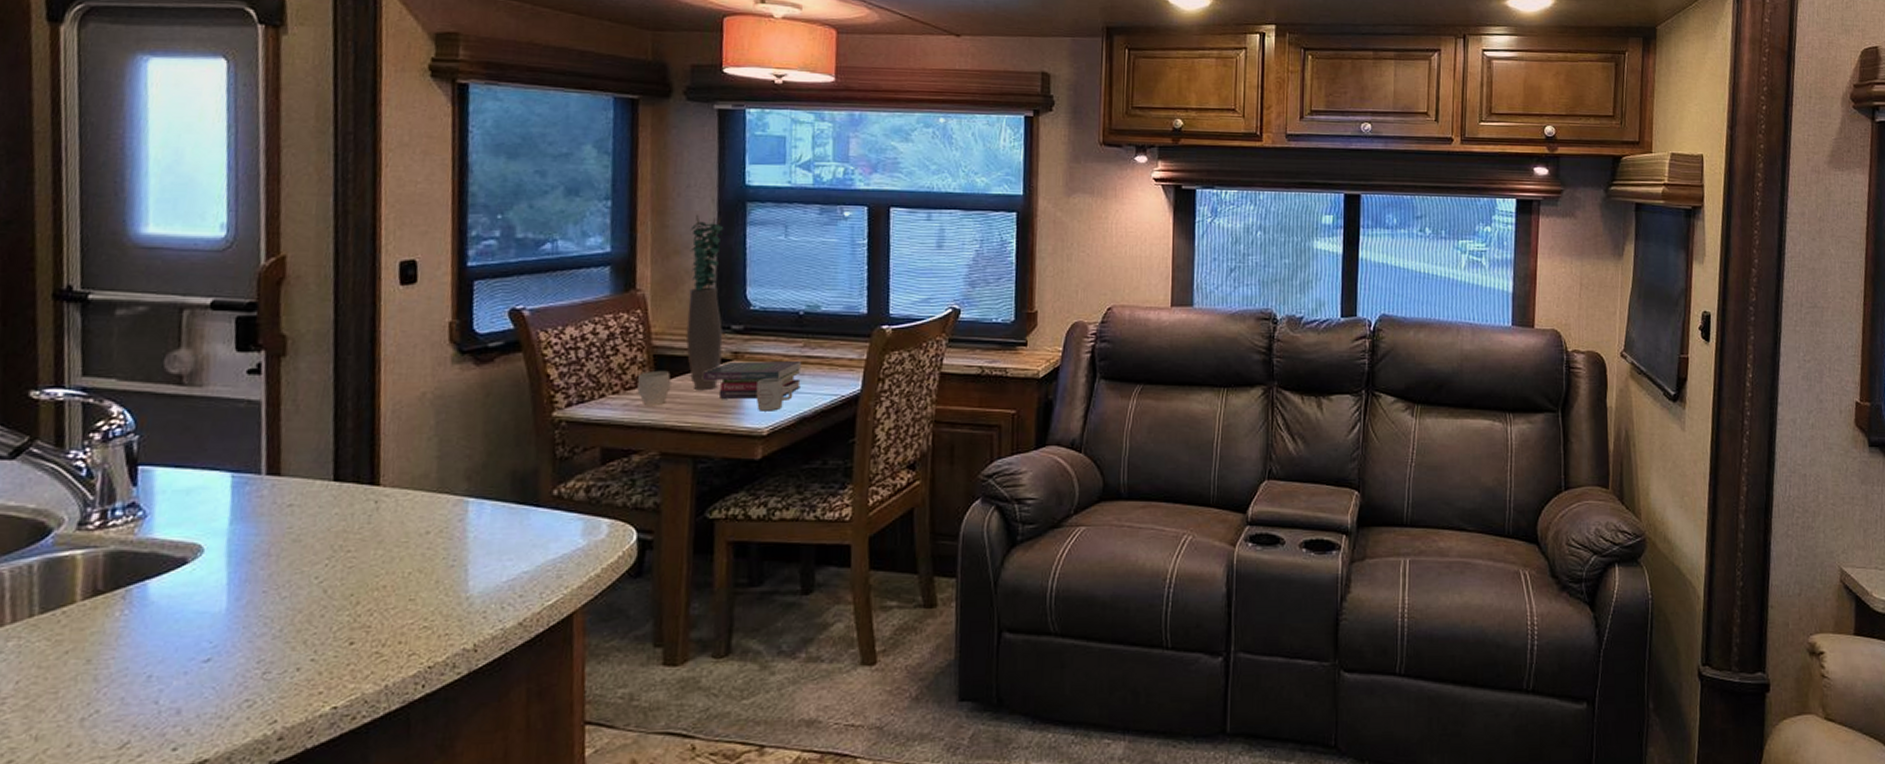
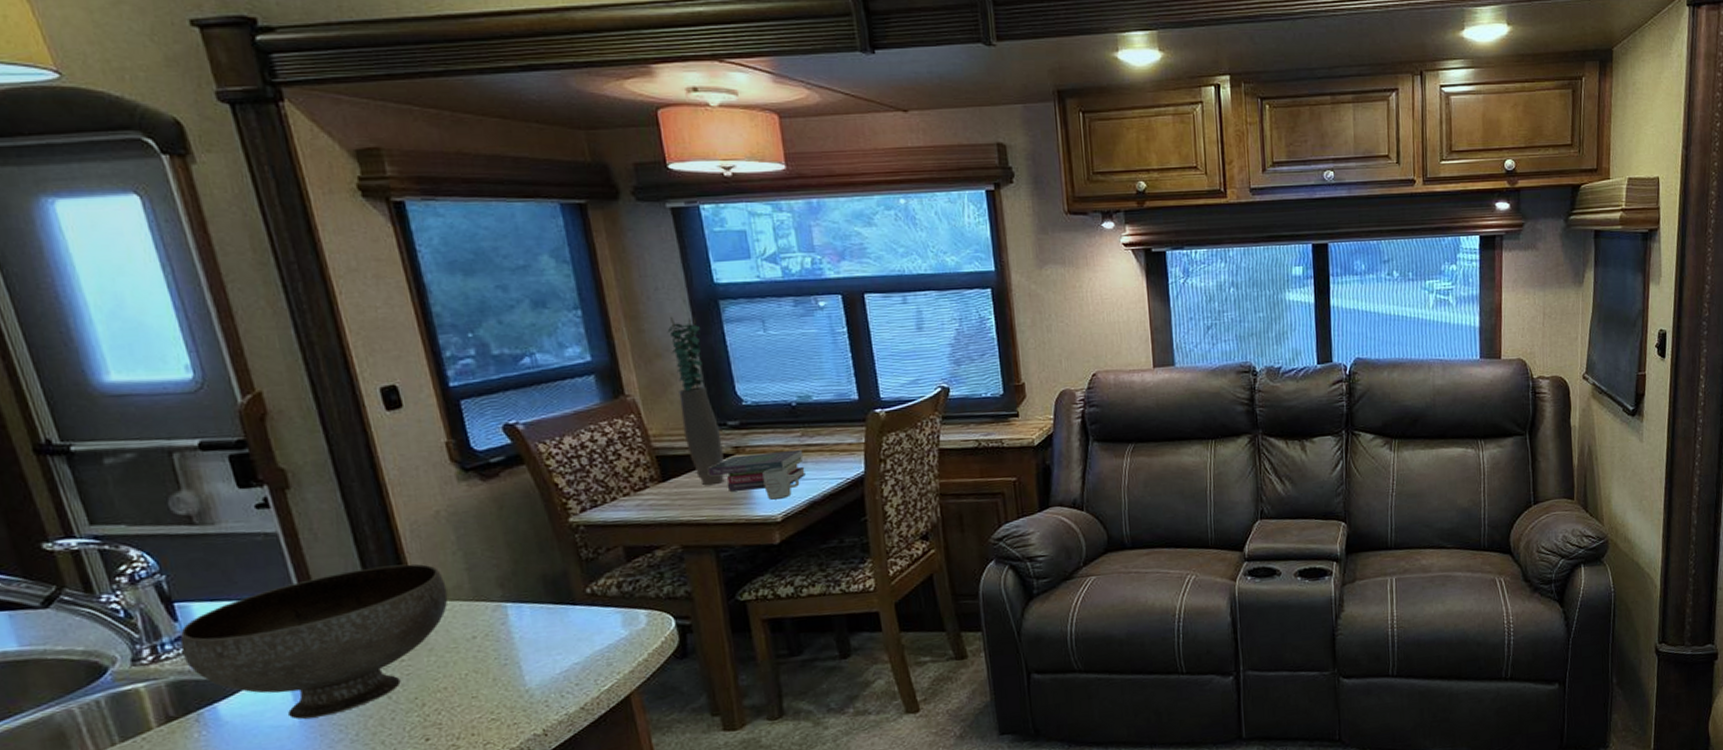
bowl: none [130,446,414,606] -> present [180,563,448,719]
cup: present [637,370,672,407] -> none [644,469,680,505]

